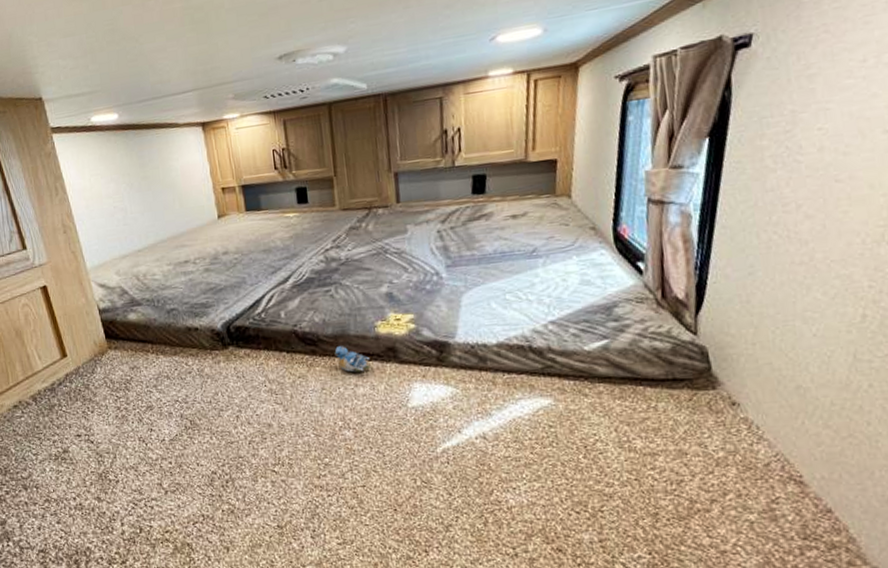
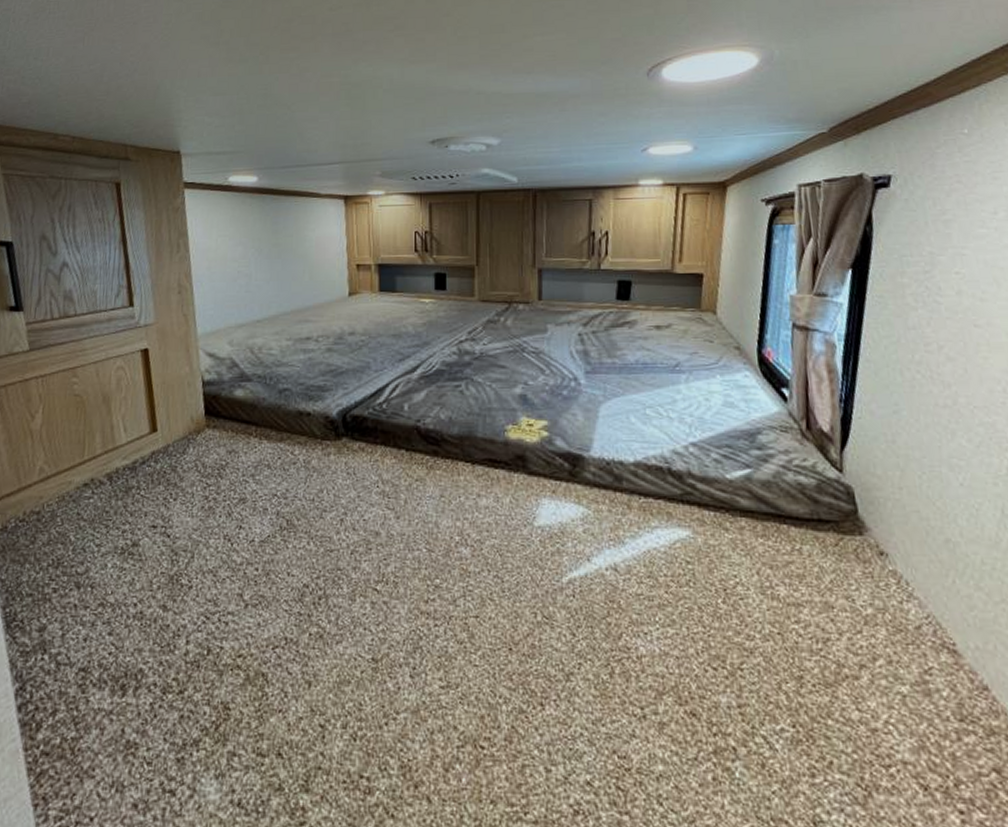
plush toy: present [334,346,371,373] -> none [458,449,497,481]

